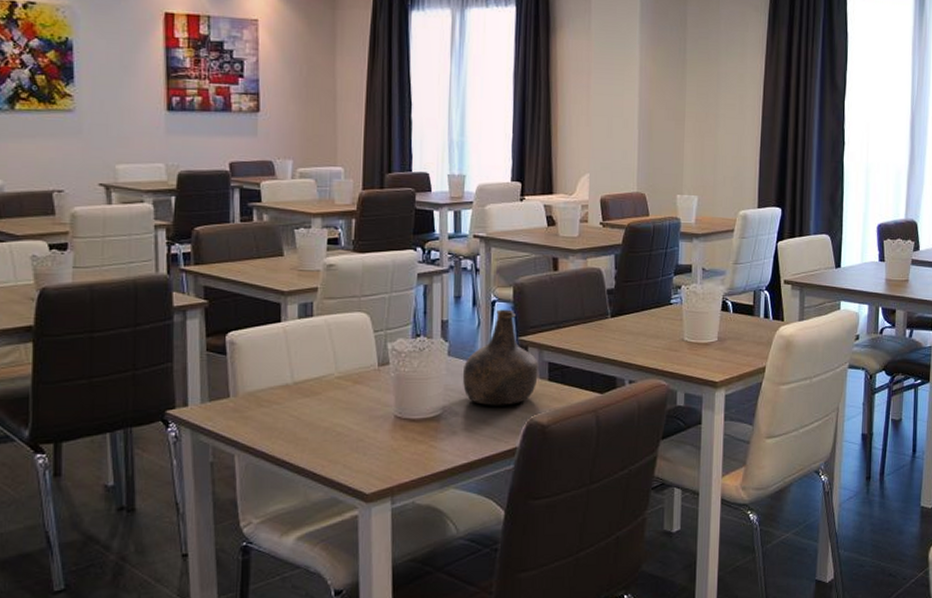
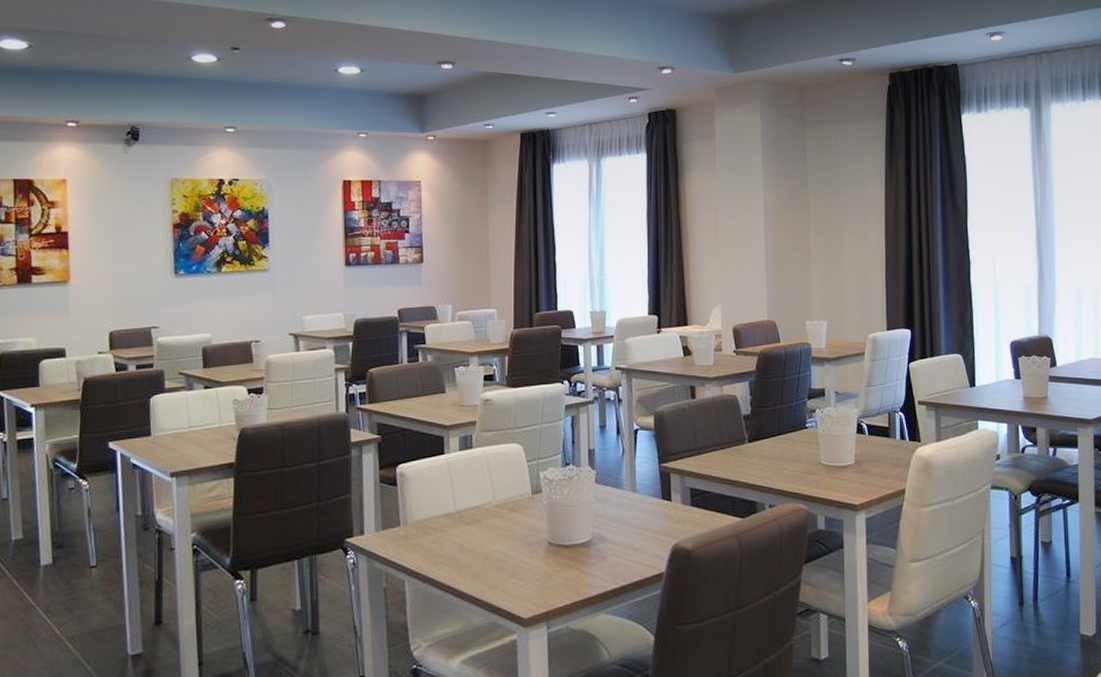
bottle: present [462,309,539,406] -> none [609,437,681,532]

